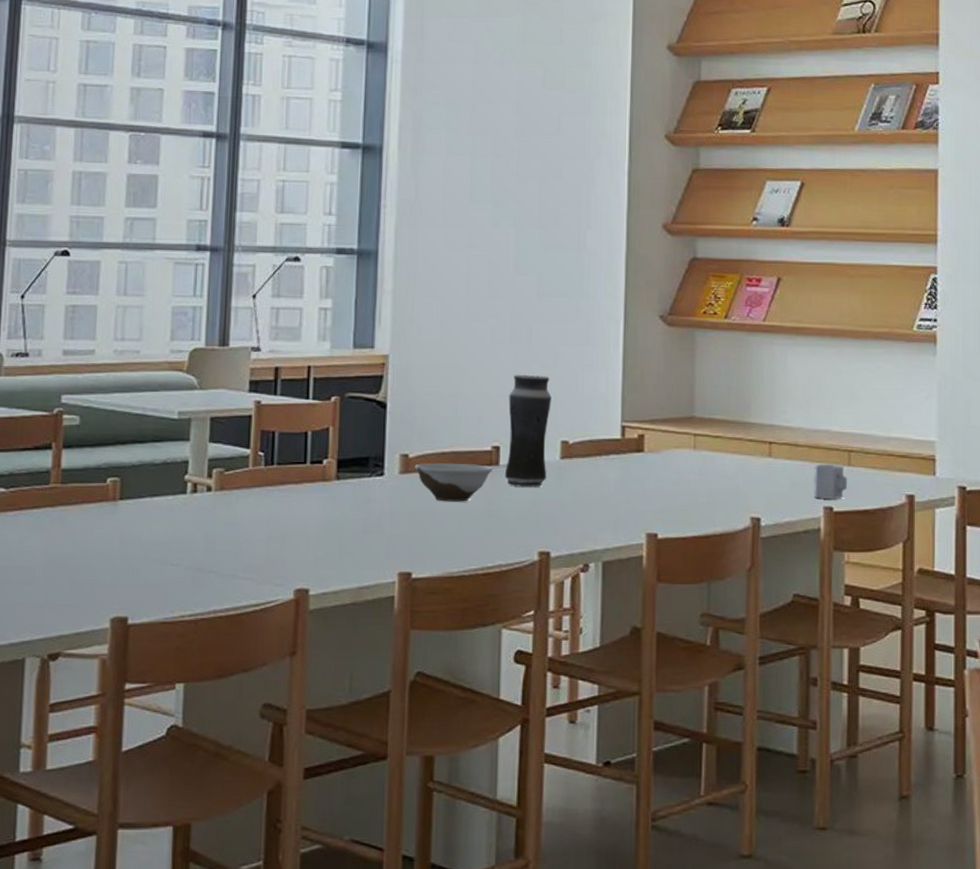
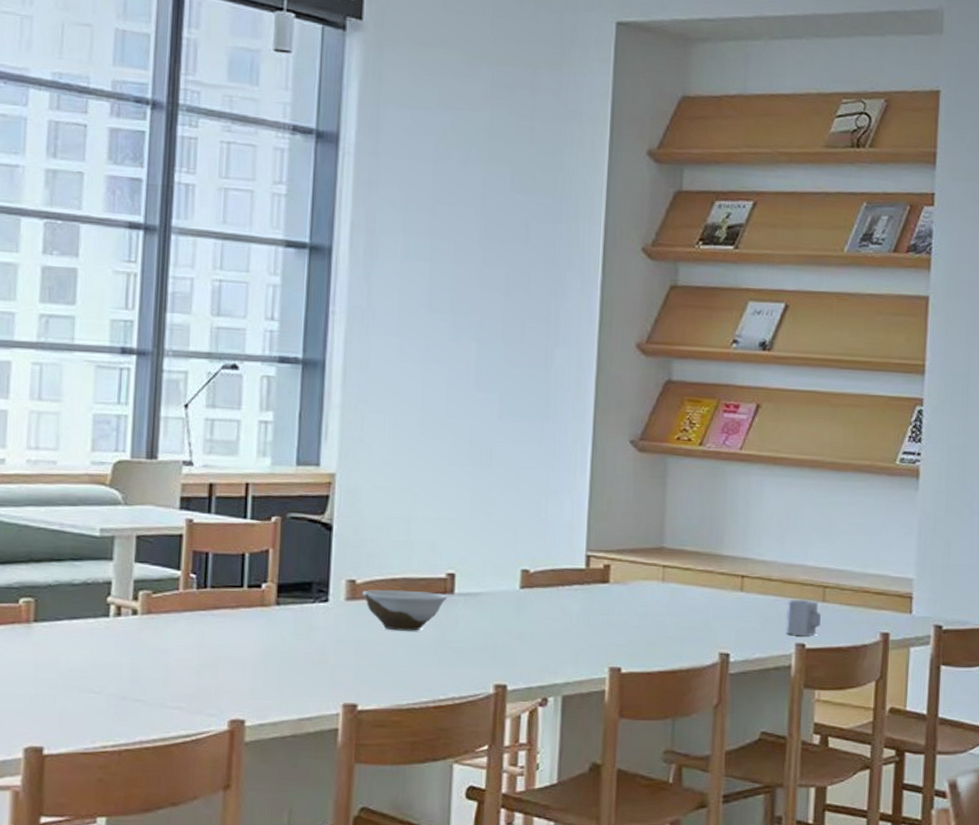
vase: present [504,374,551,487] -> none [459,498,512,617]

